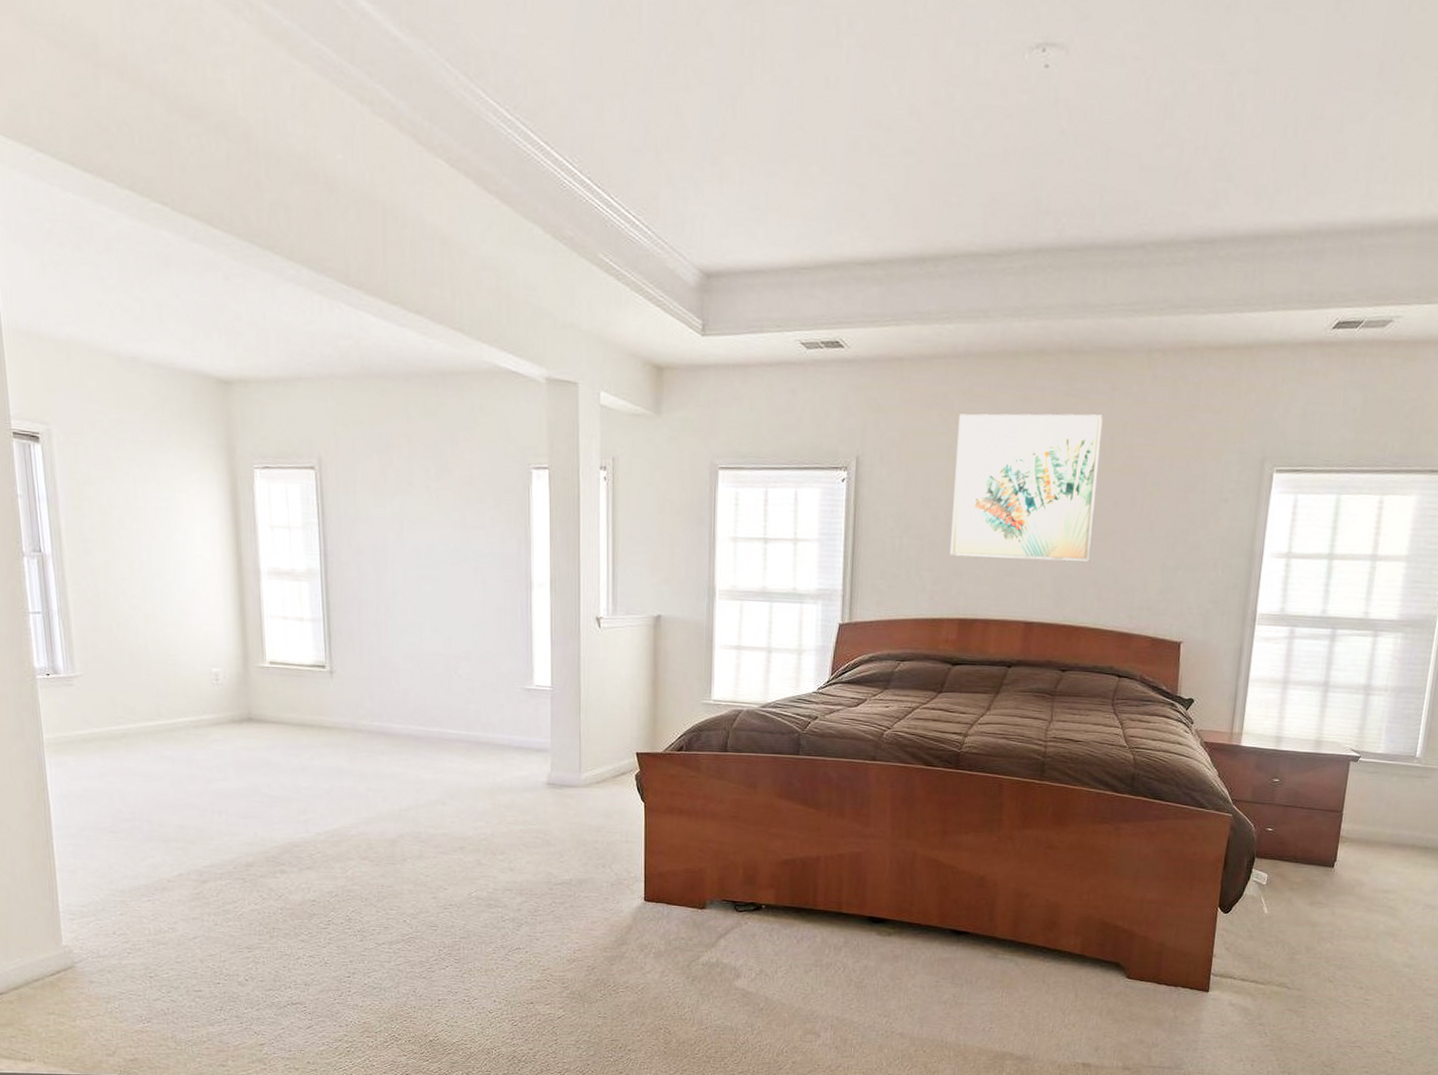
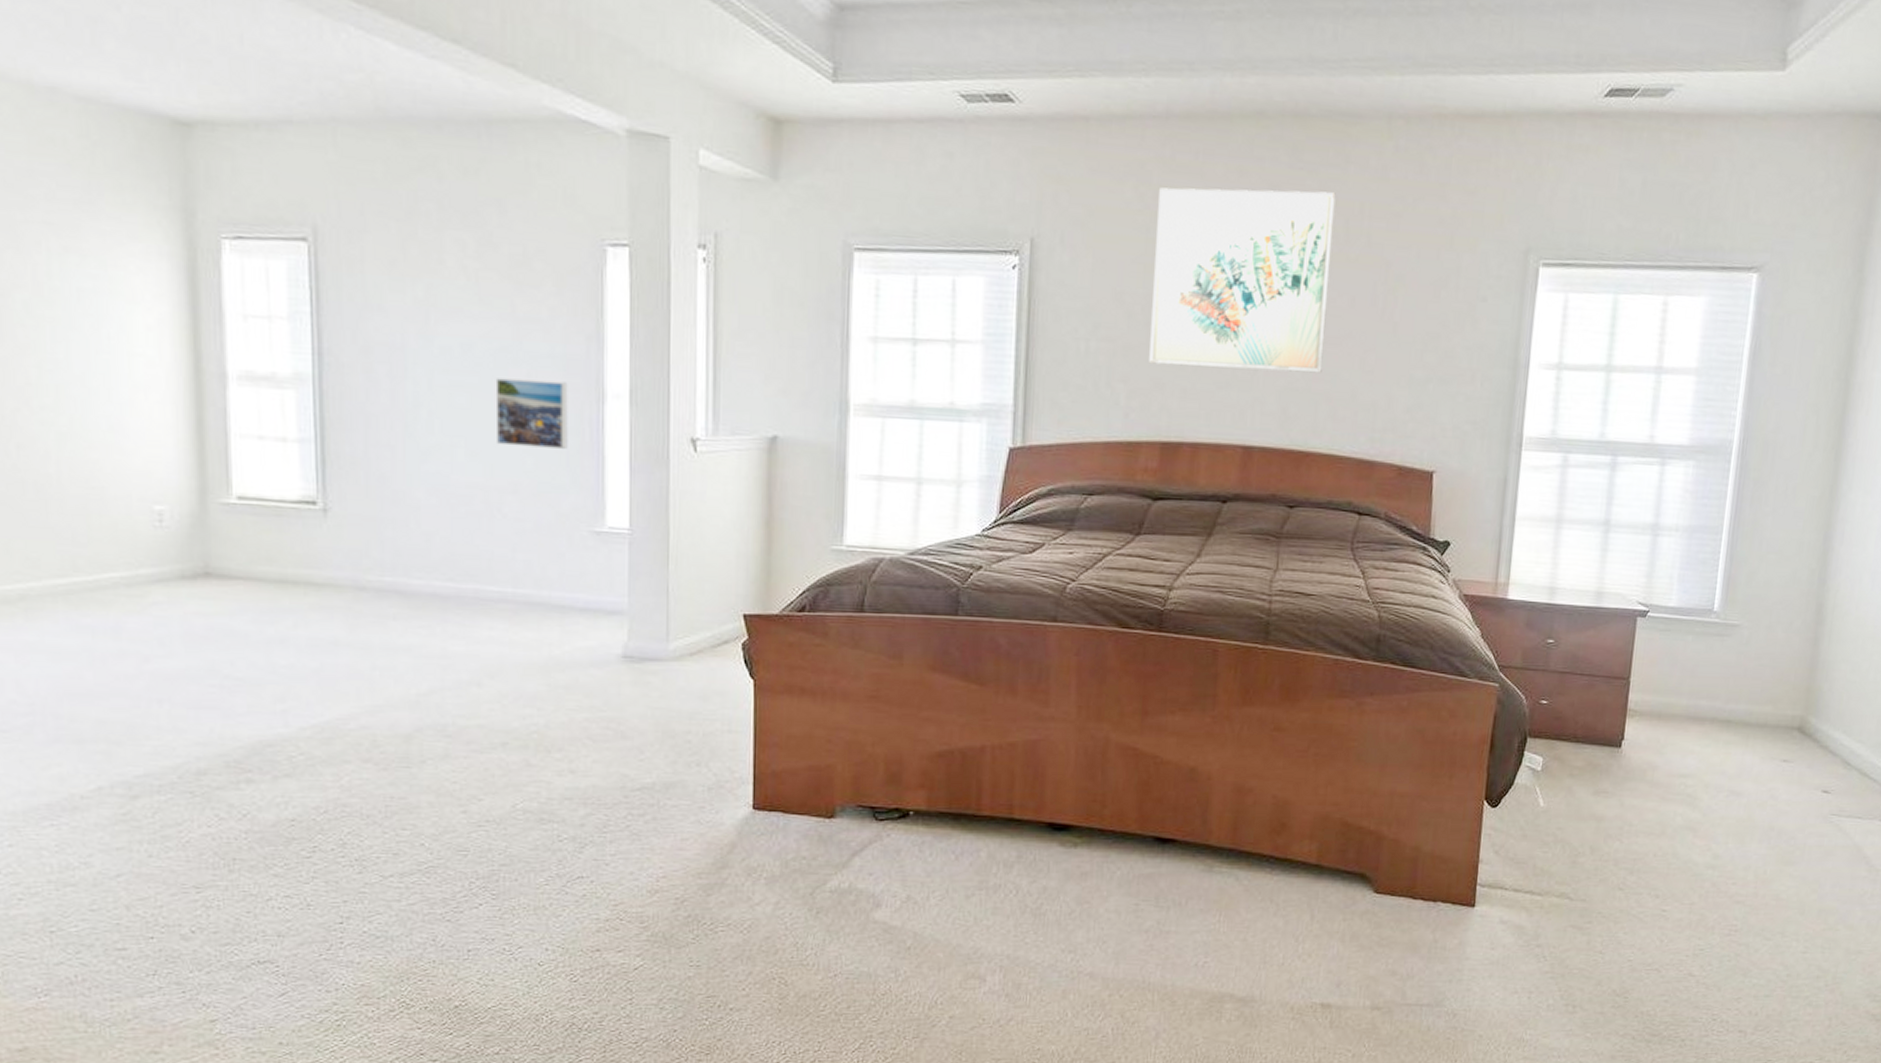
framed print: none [452,572,505,626] -> present [495,378,568,449]

